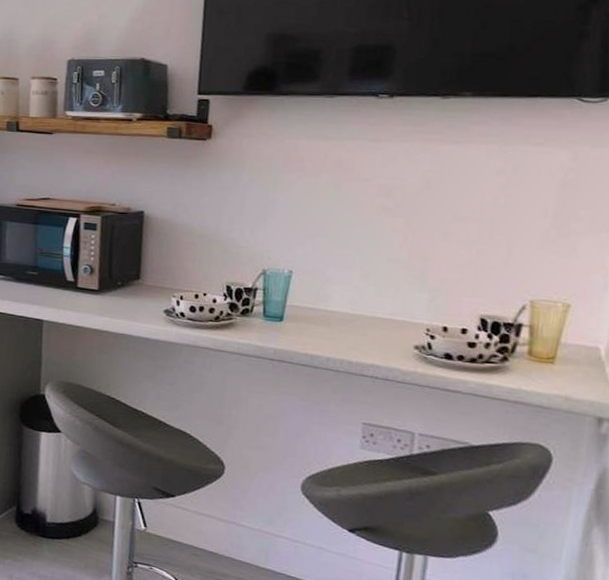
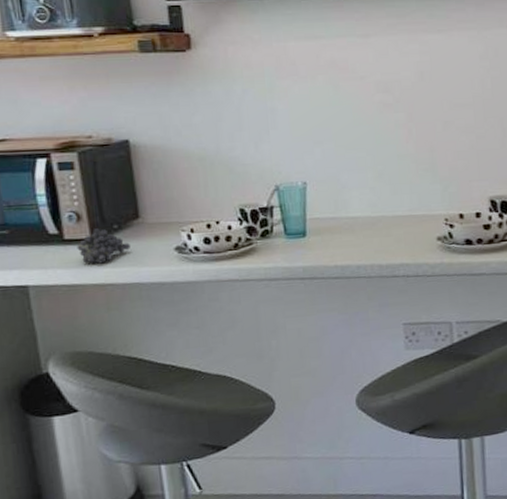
fruit: none [86,282,128,313] -> present [77,228,130,264]

